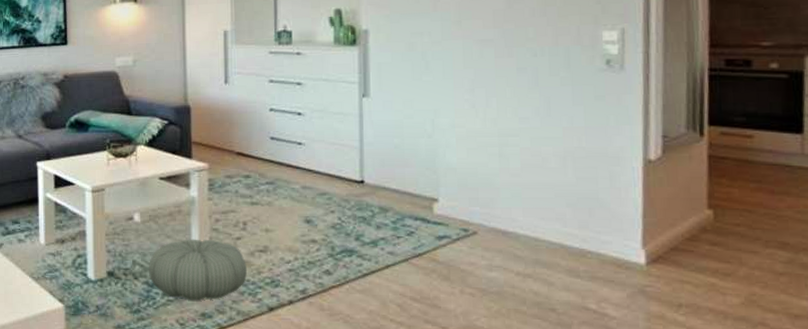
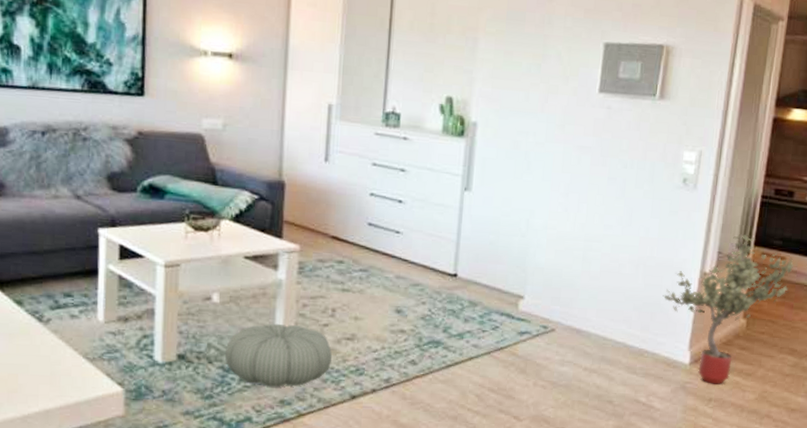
potted tree: none [600,113,766,287] -> present [662,234,793,385]

